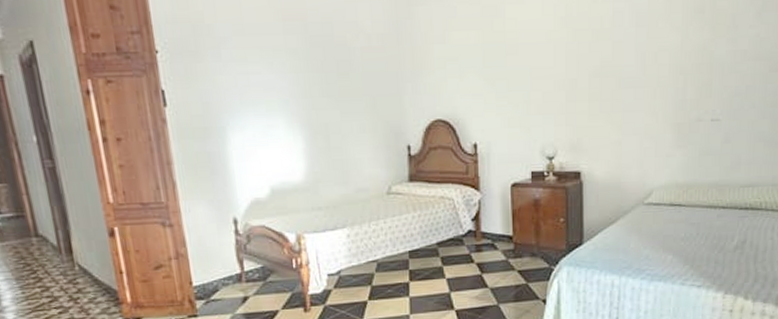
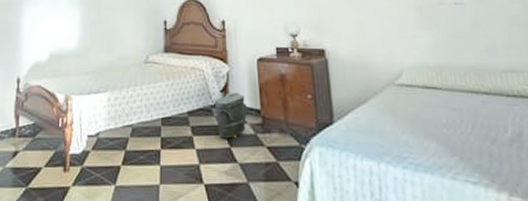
bag: none [465,220,500,266] -> present [214,92,248,139]

